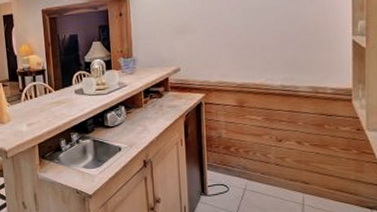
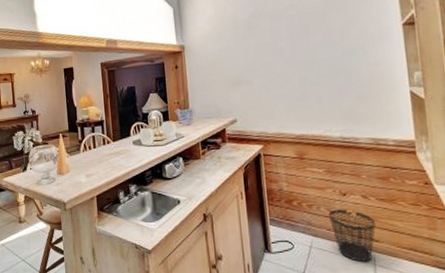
wastebasket: none [263,154,308,202] -> present [328,209,376,262]

